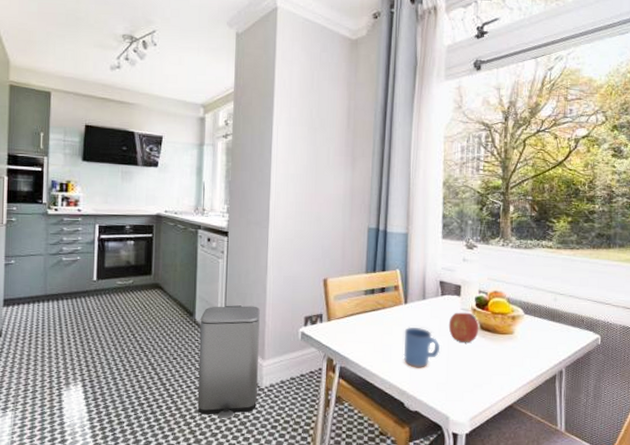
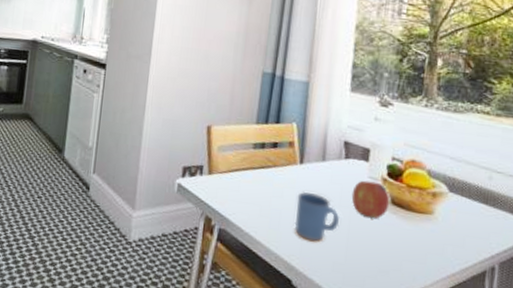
pedal bin: present [197,305,260,419] -> none [59,144,134,271]

